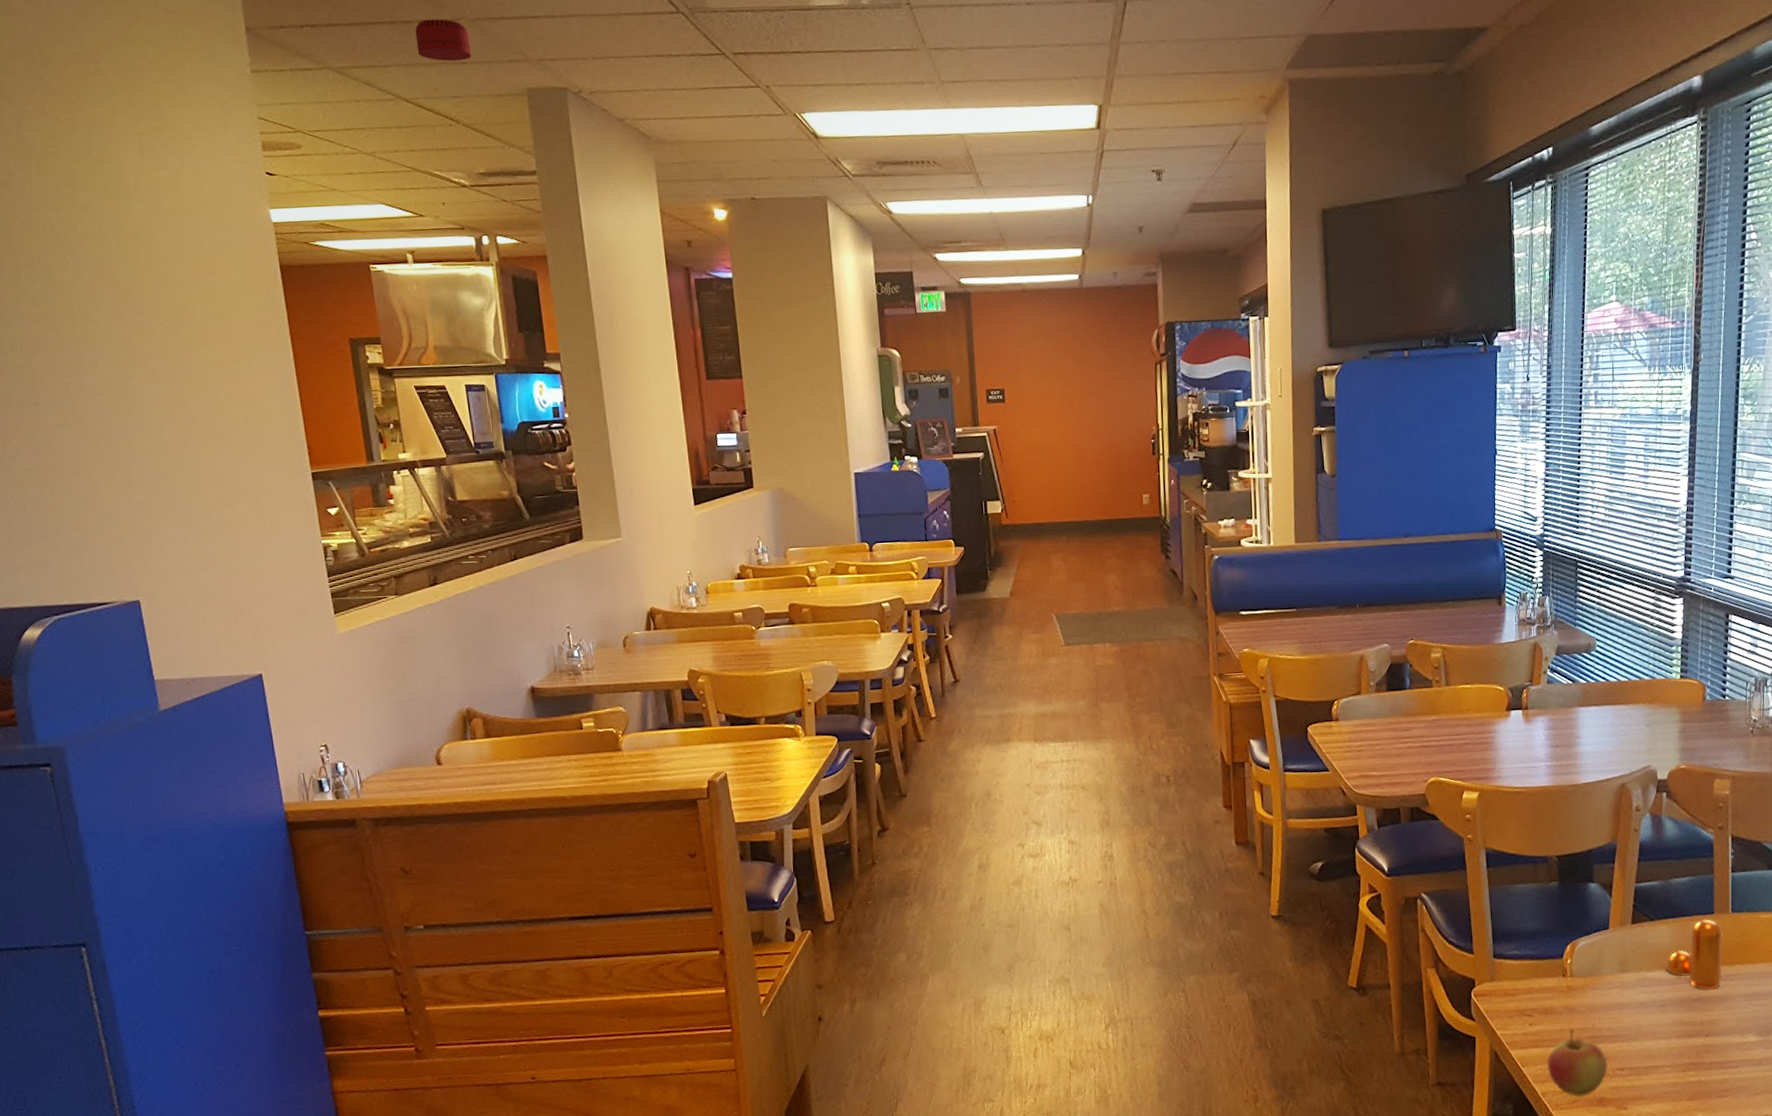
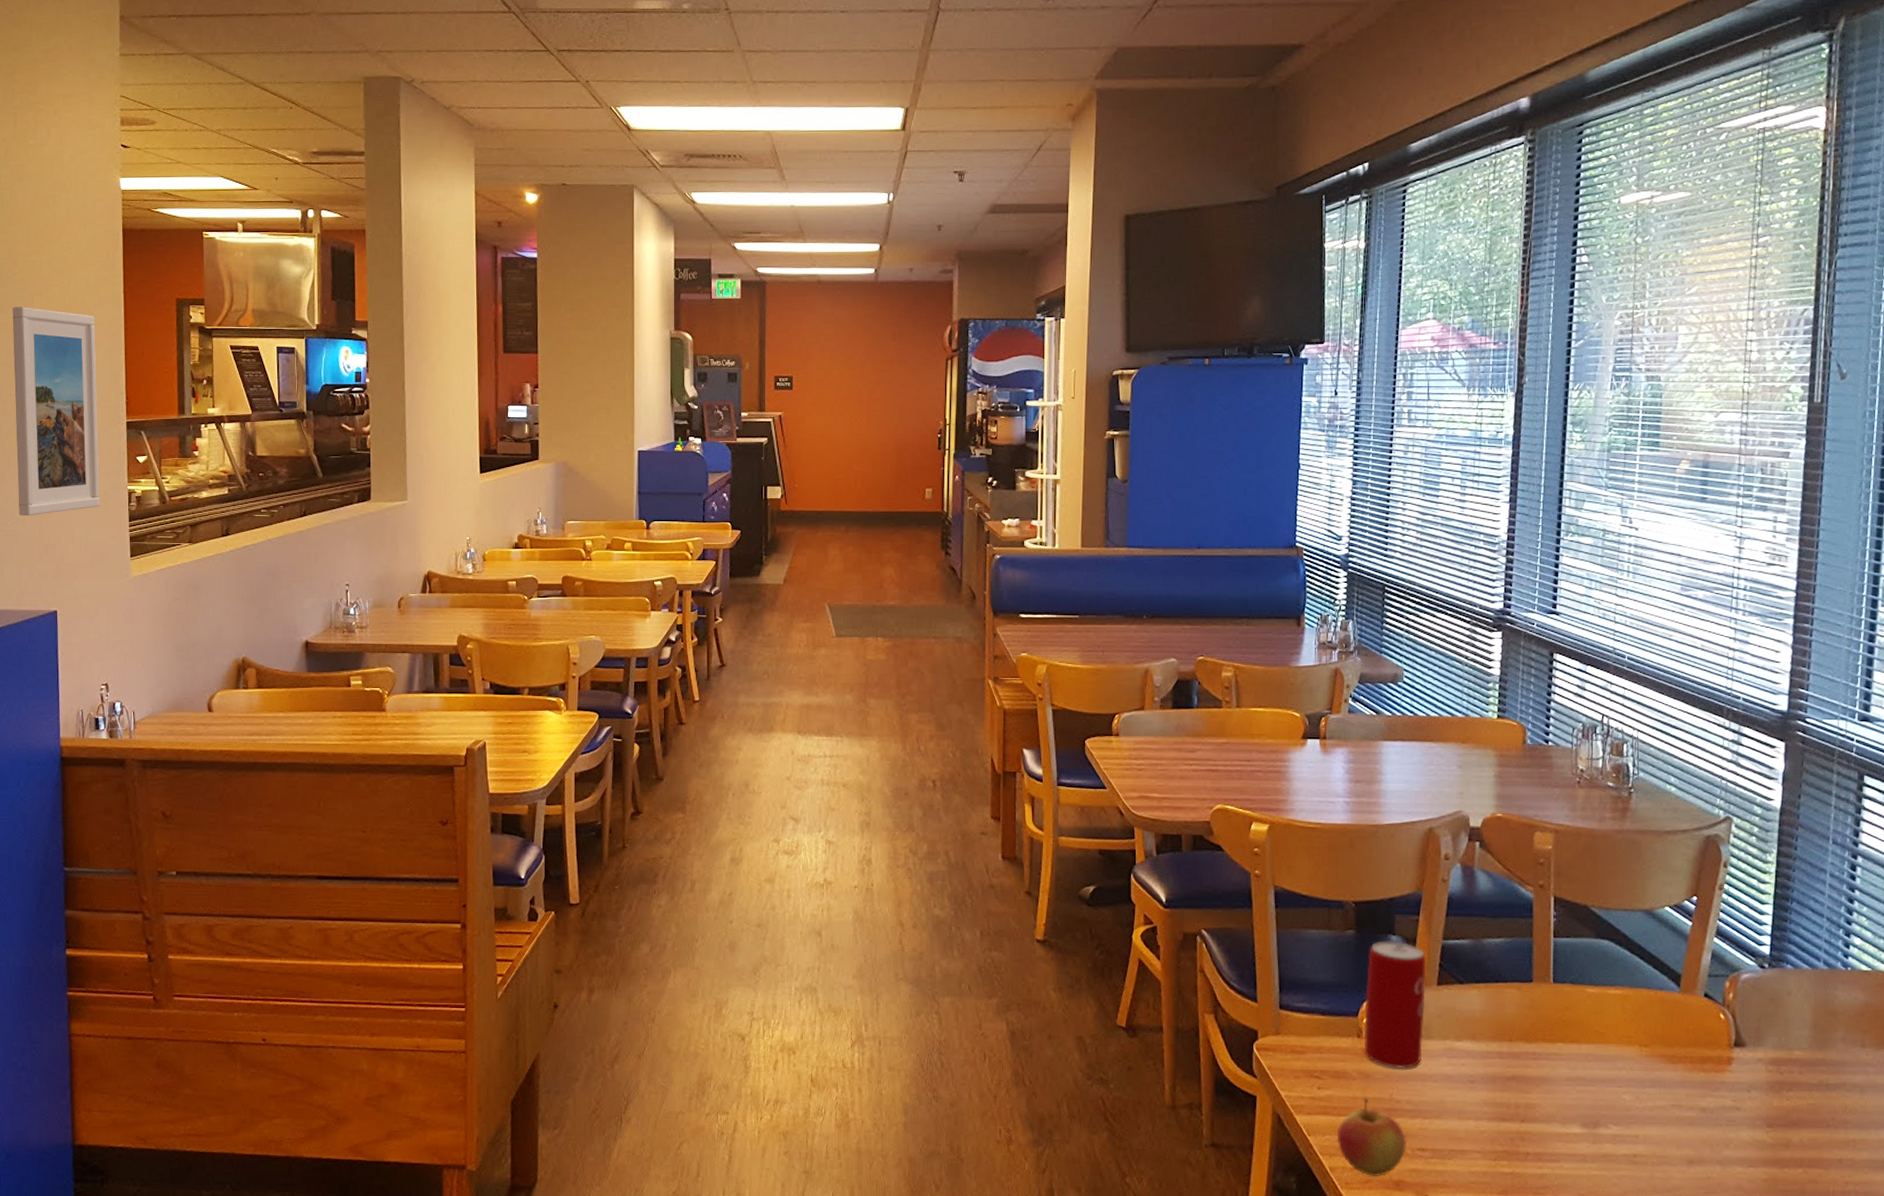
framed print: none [168,354,294,579] -> present [12,306,100,516]
smoke detector: present [415,19,471,62] -> none [269,12,317,51]
beverage can: none [1568,888,1622,1001] -> present [1364,941,1426,1070]
pepper shaker: present [1665,919,1723,990] -> none [1475,987,1542,1069]

